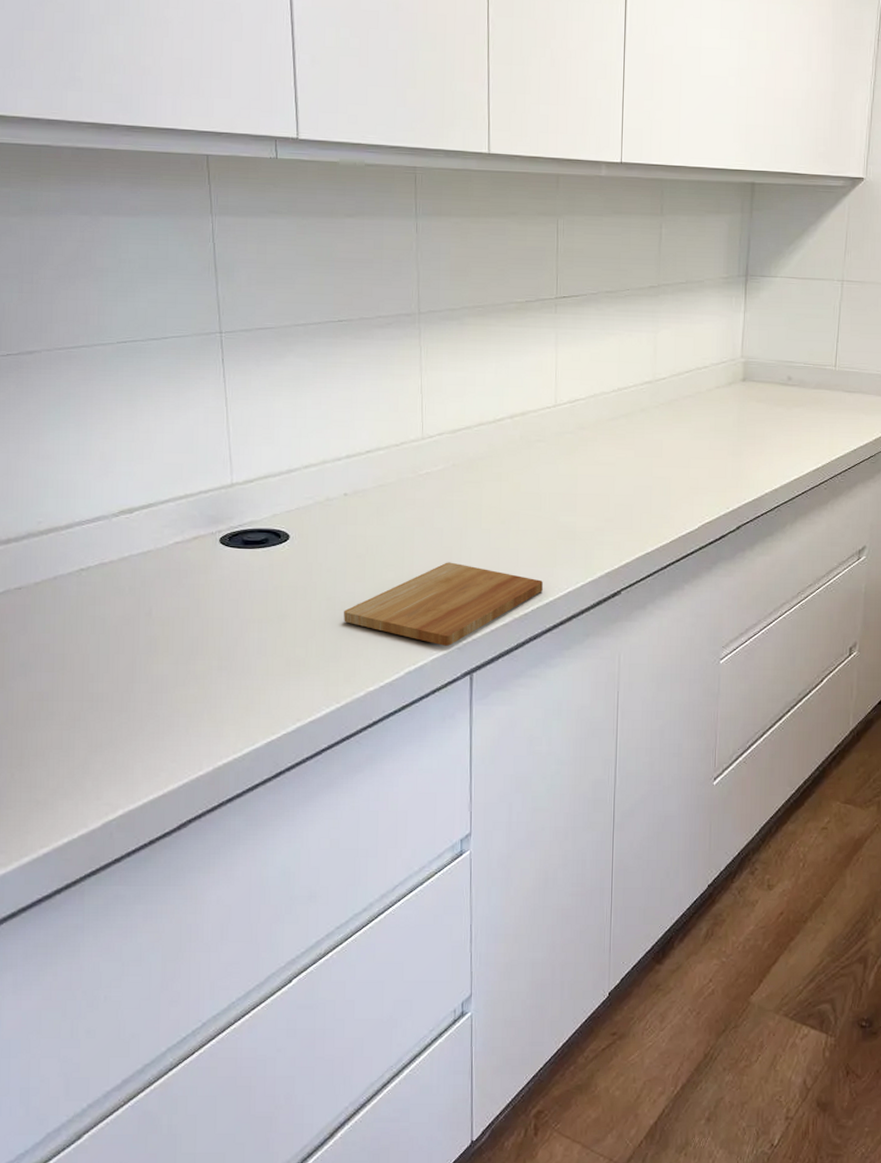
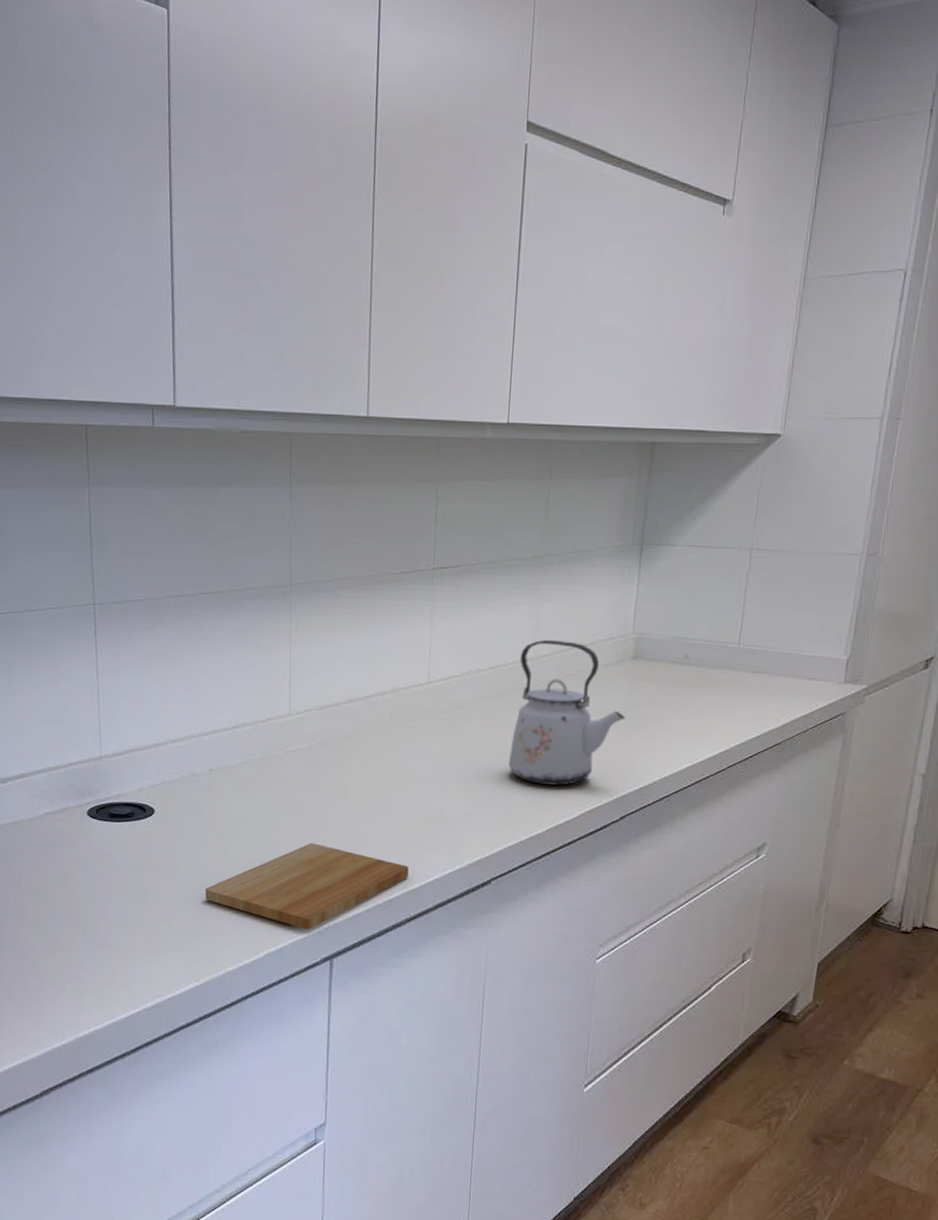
kettle: none [632,363,738,500] -> present [508,639,626,786]

